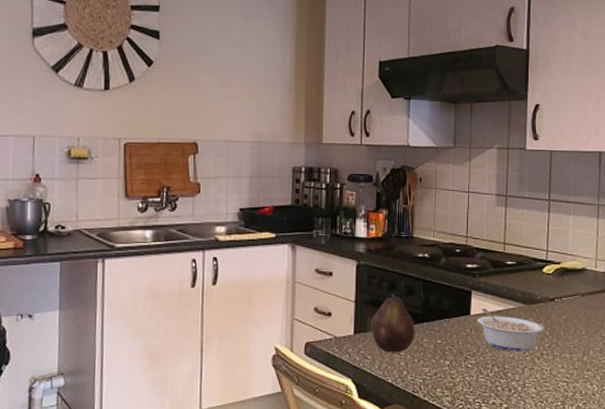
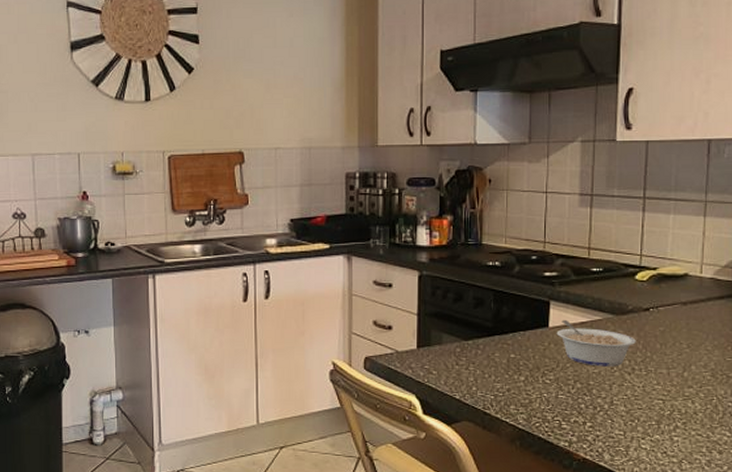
fruit: present [370,294,415,353] -> none [435,306,485,368]

